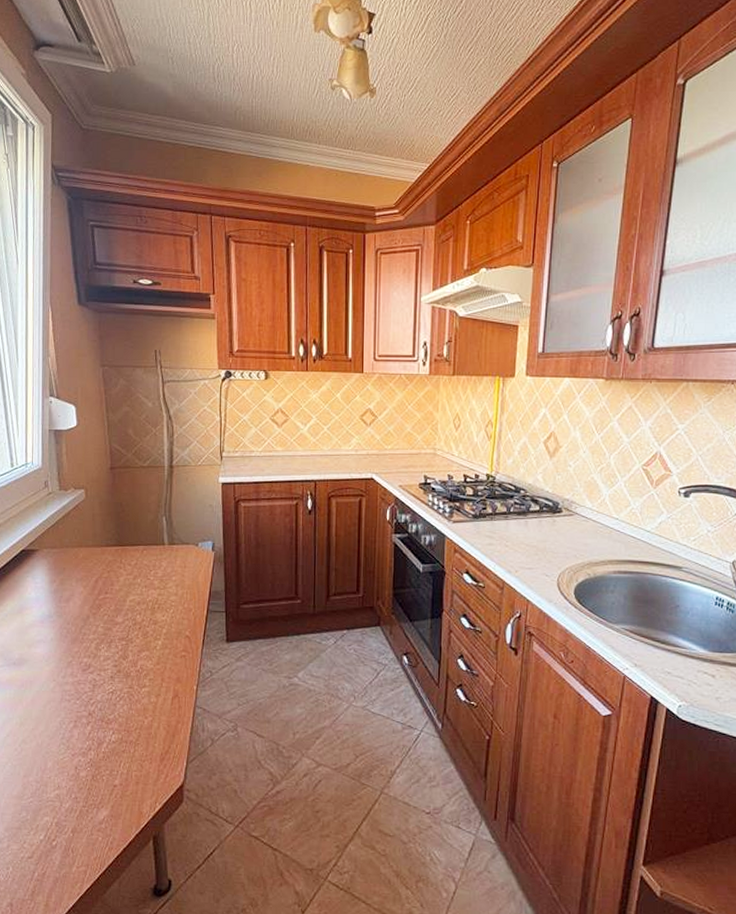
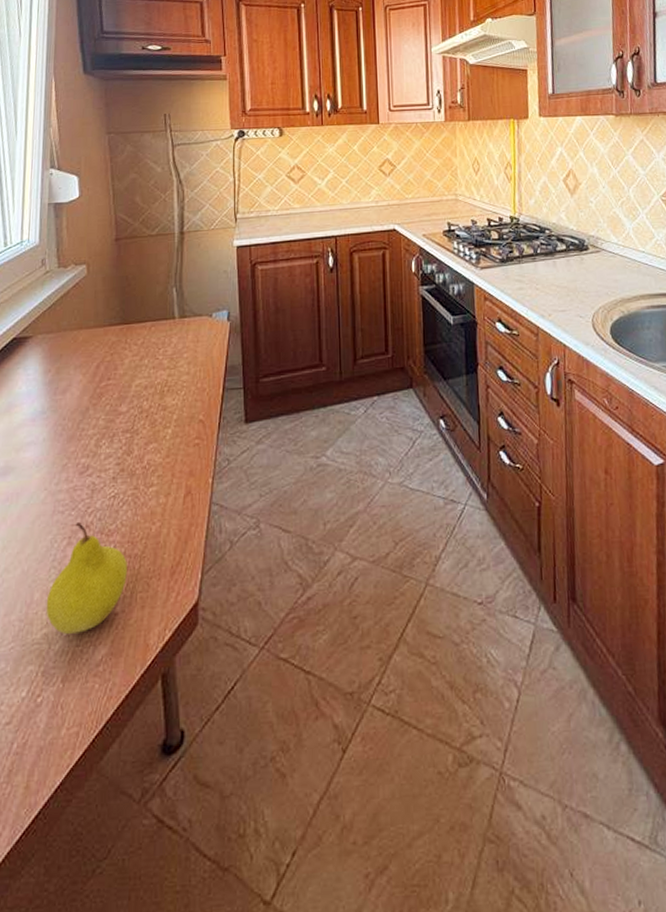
fruit: none [57,710,124,797] -> present [45,522,127,634]

